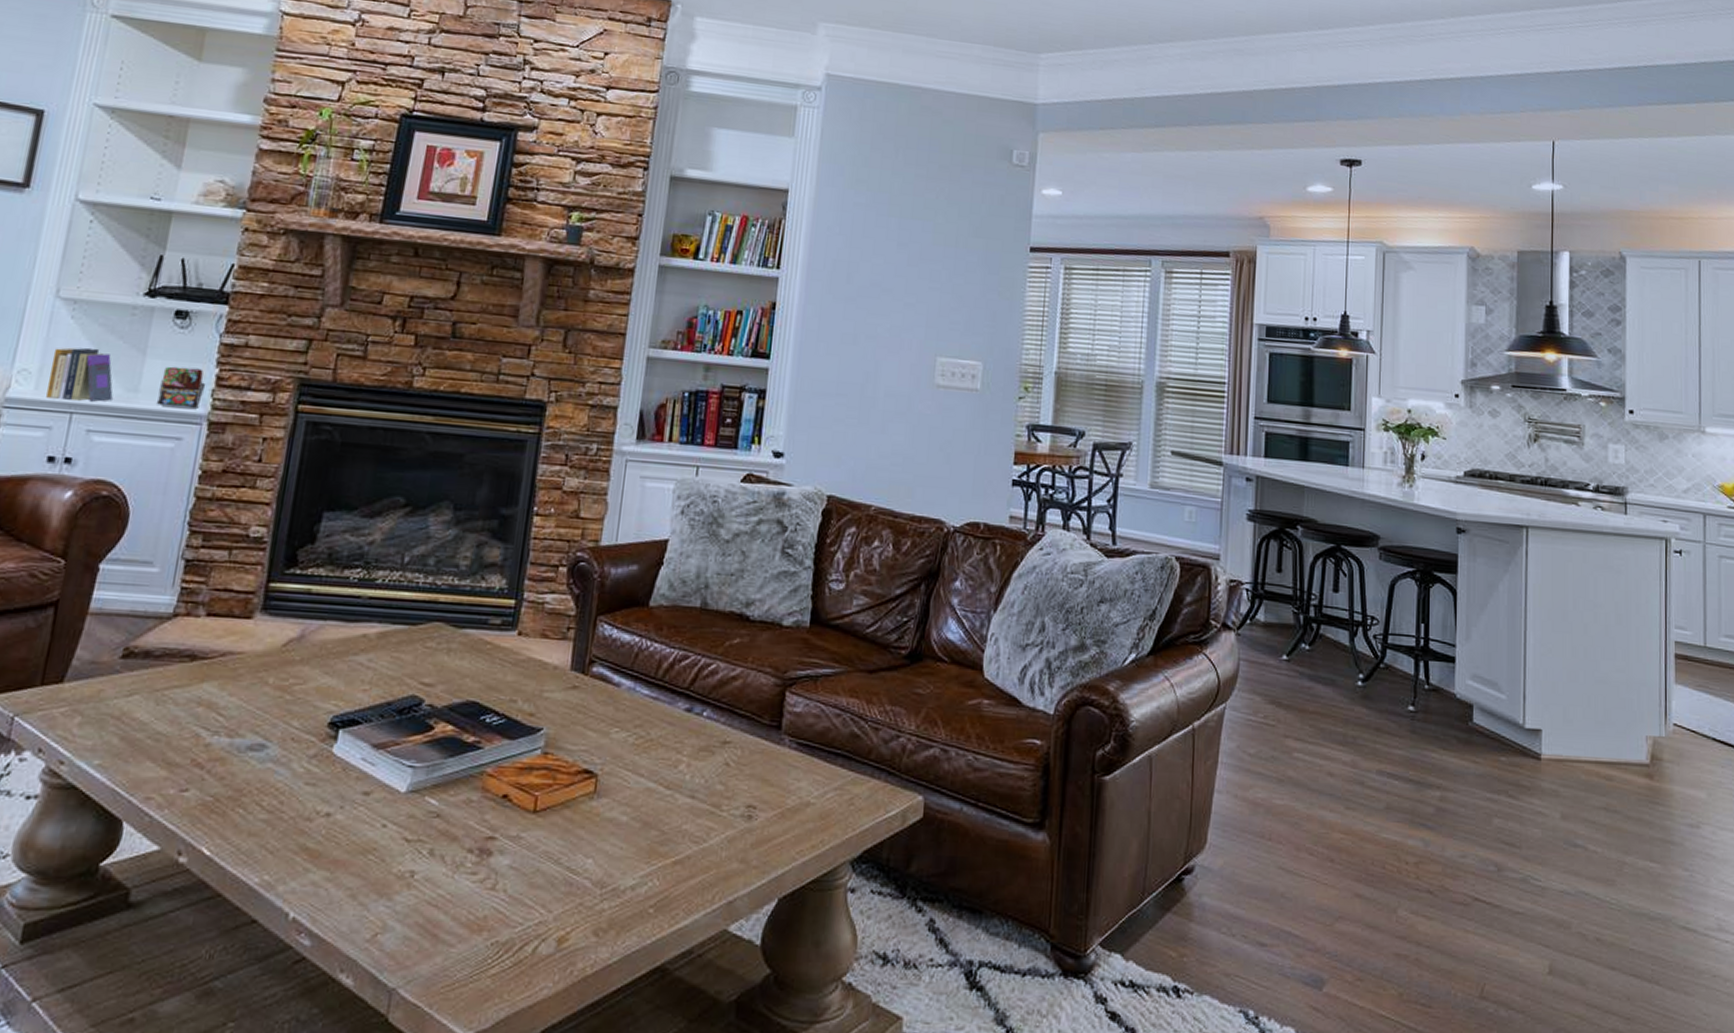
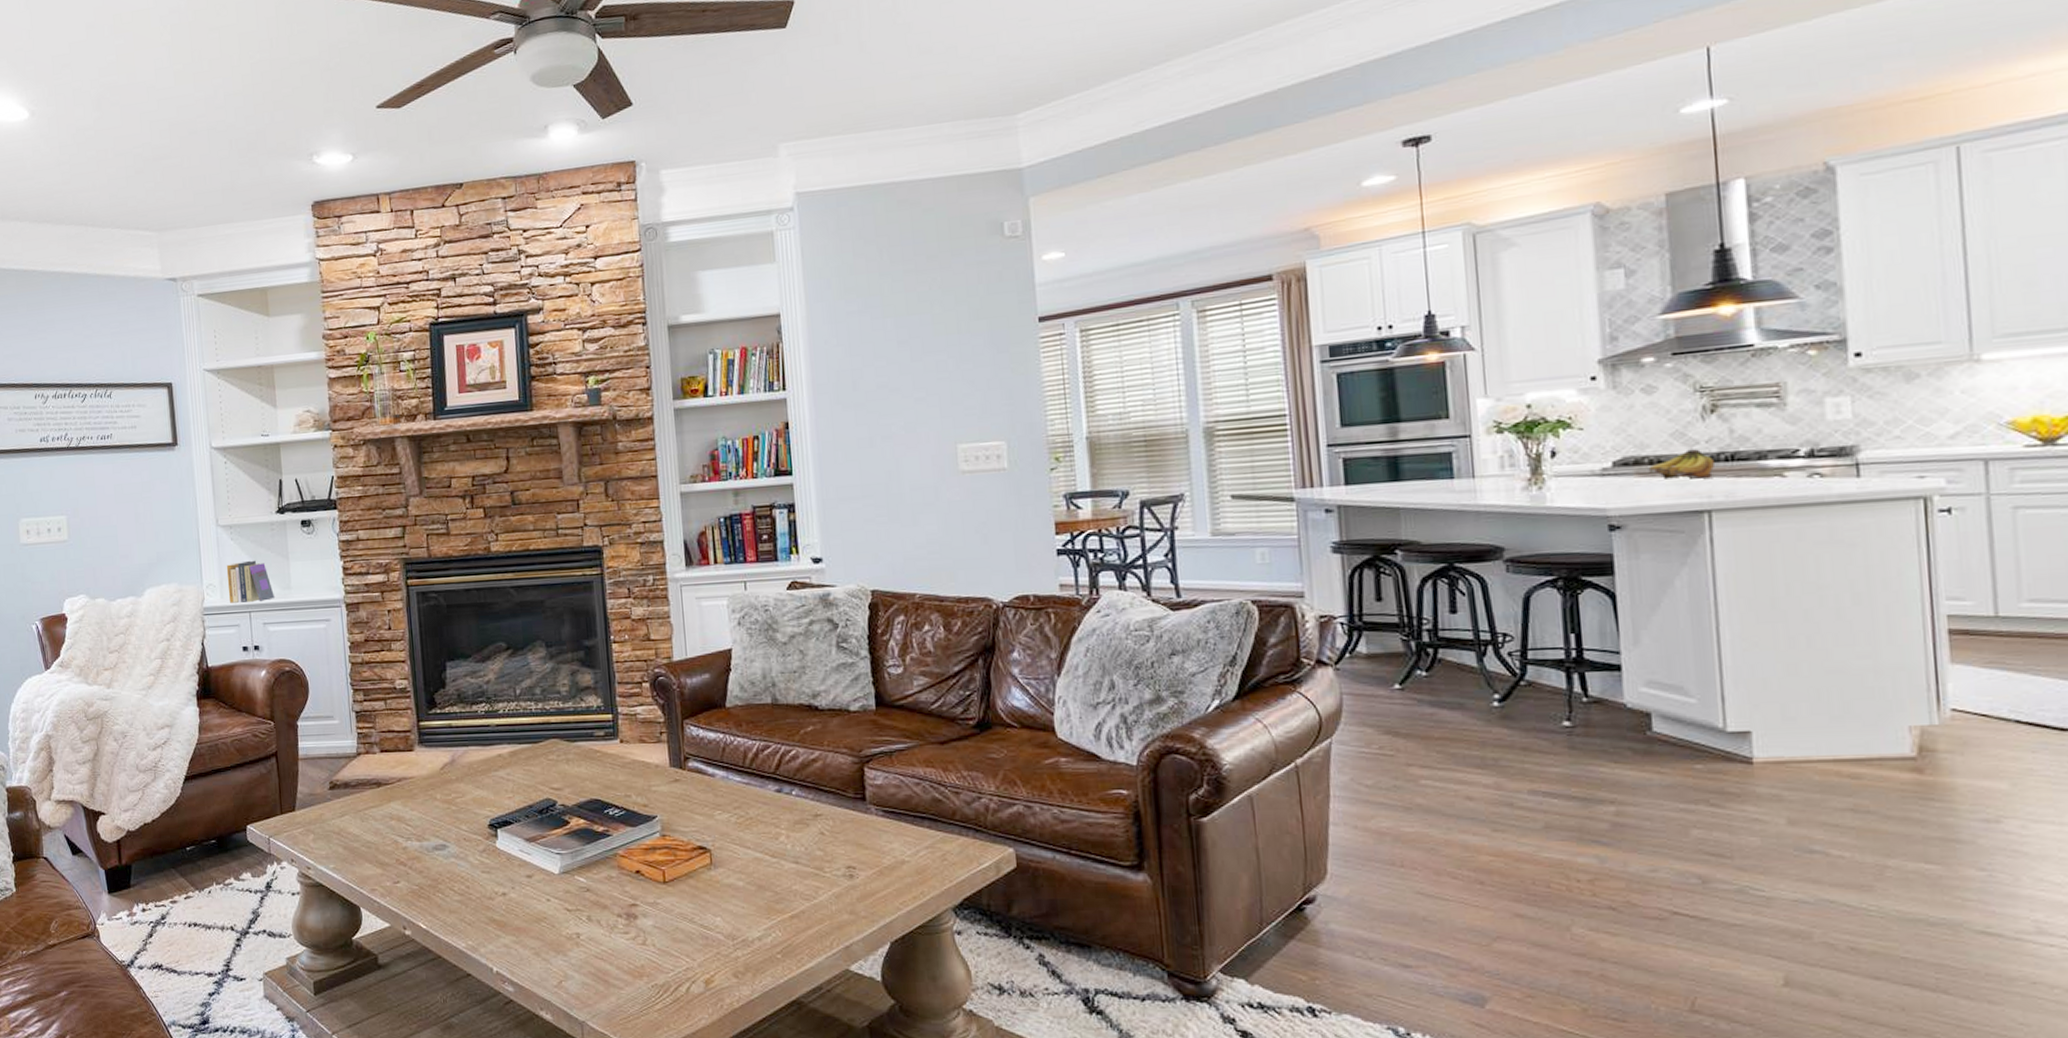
decorative box: present [156,366,206,408] -> none [304,563,337,597]
fruit: none [1488,470,1534,498] -> present [1648,449,1716,479]

